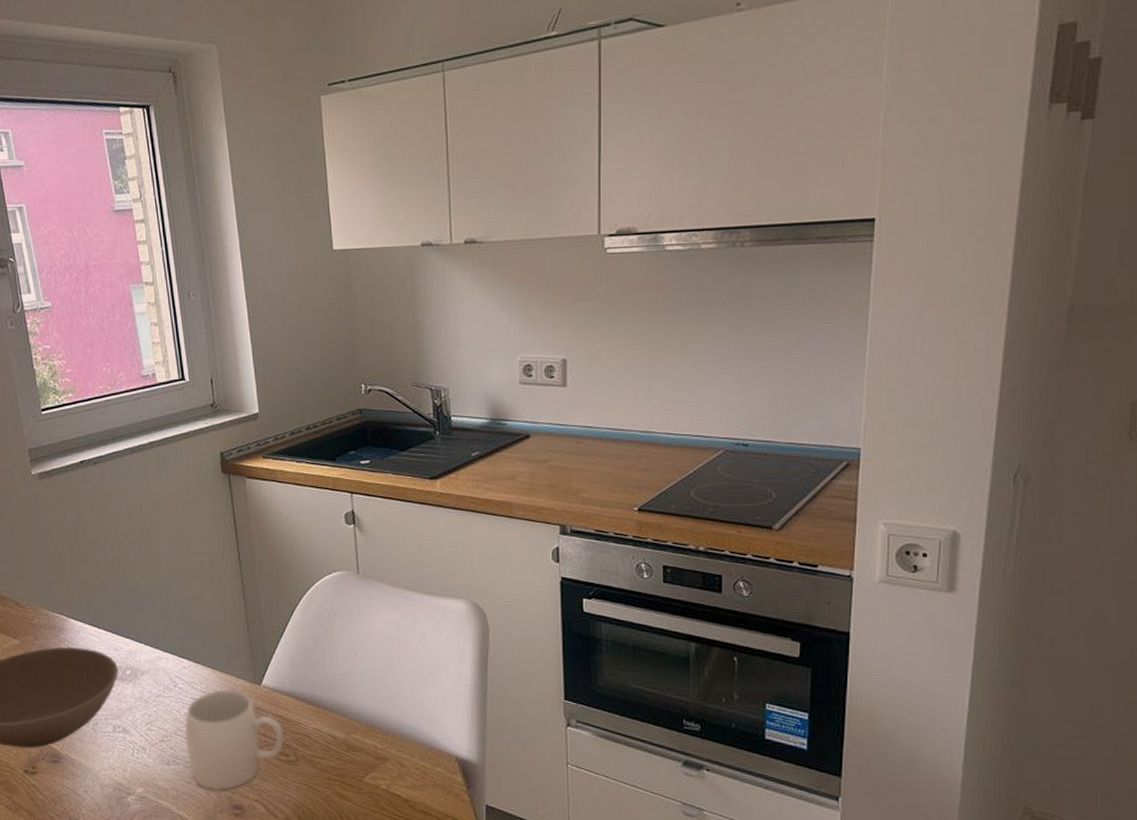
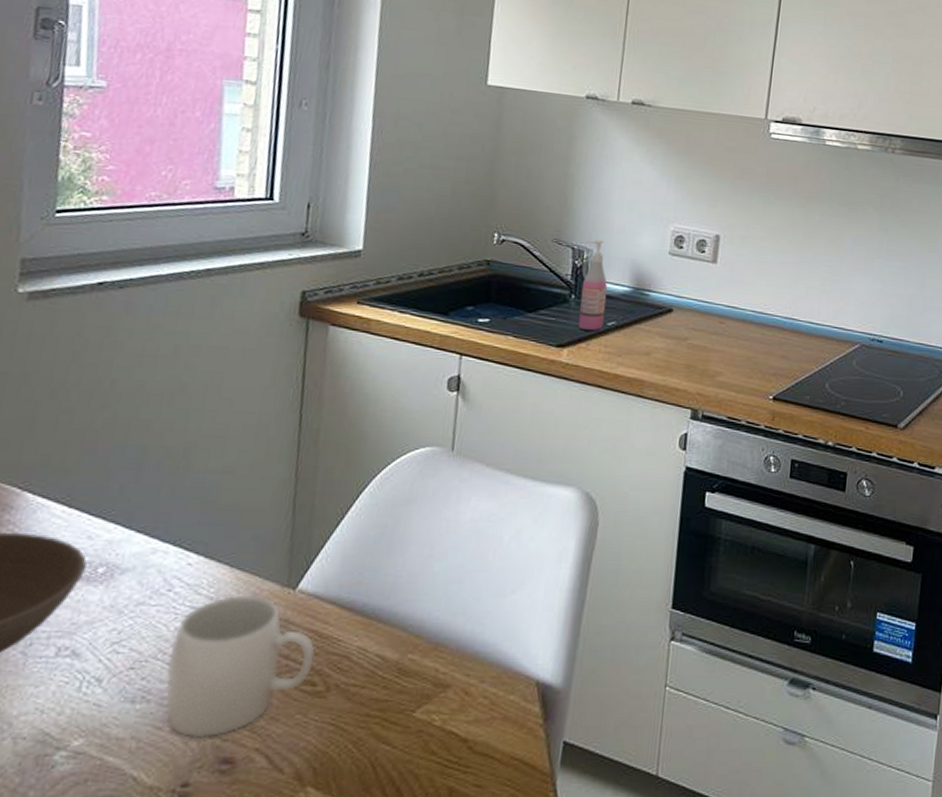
soap dispenser: none [440,378,468,463] -> present [578,239,607,332]

